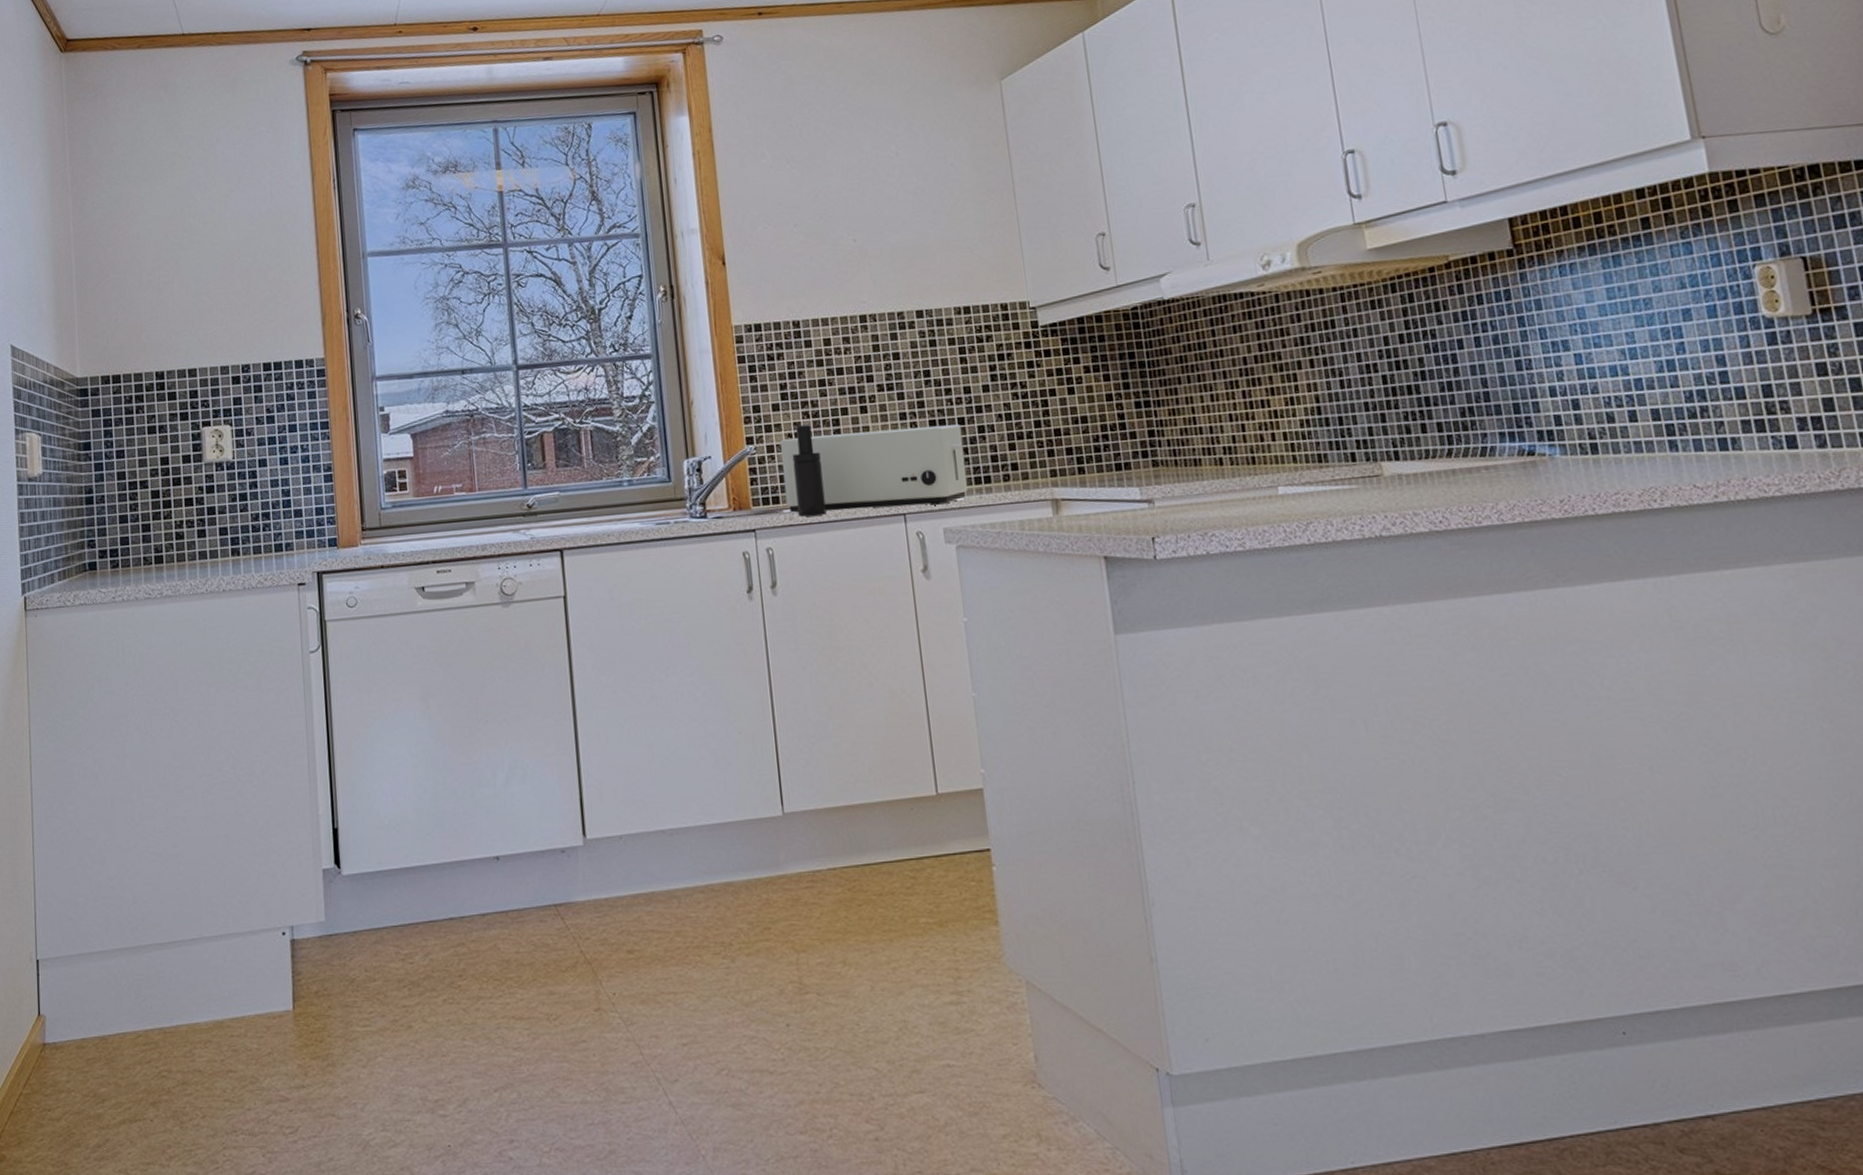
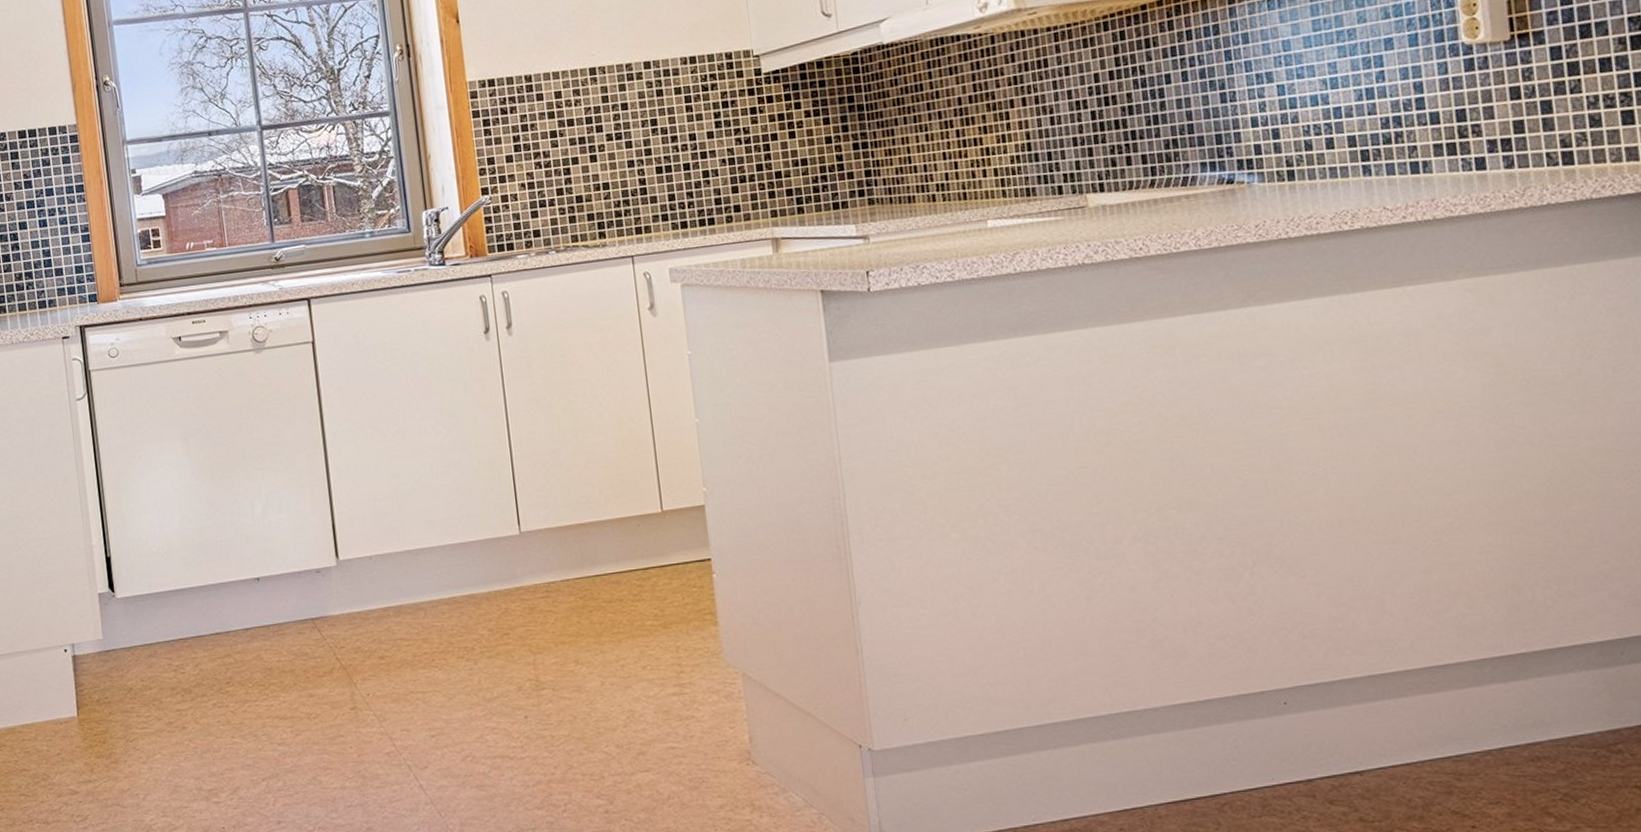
toaster: present [779,424,969,513] -> none [513,170,693,258]
soap dispenser: present [792,424,827,517] -> none [525,174,559,262]

